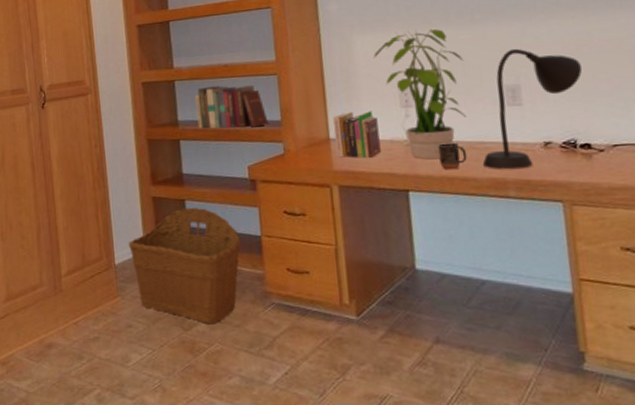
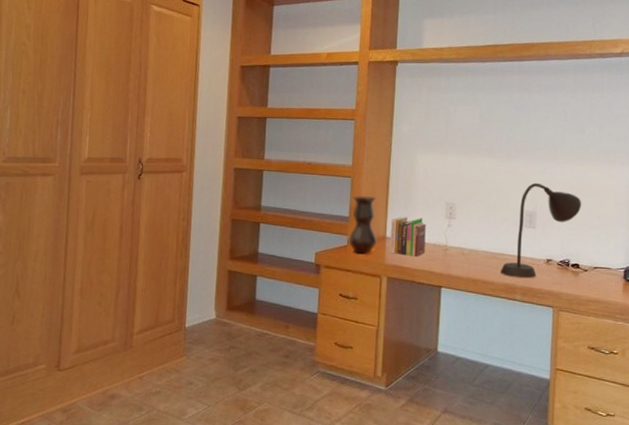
wicker basket: present [129,207,241,325] -> none [201,282,300,387]
books: present [195,85,269,129] -> none [278,179,338,220]
vase: none [281,93,320,163] -> present [349,196,378,254]
potted plant: present [373,28,467,160] -> none [430,156,499,264]
mug: present [438,142,467,170] -> none [468,251,490,274]

